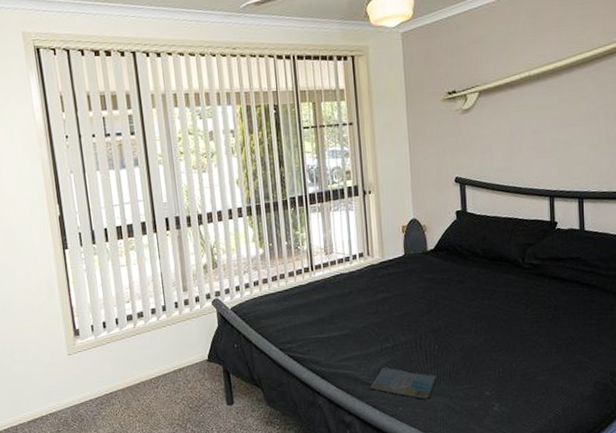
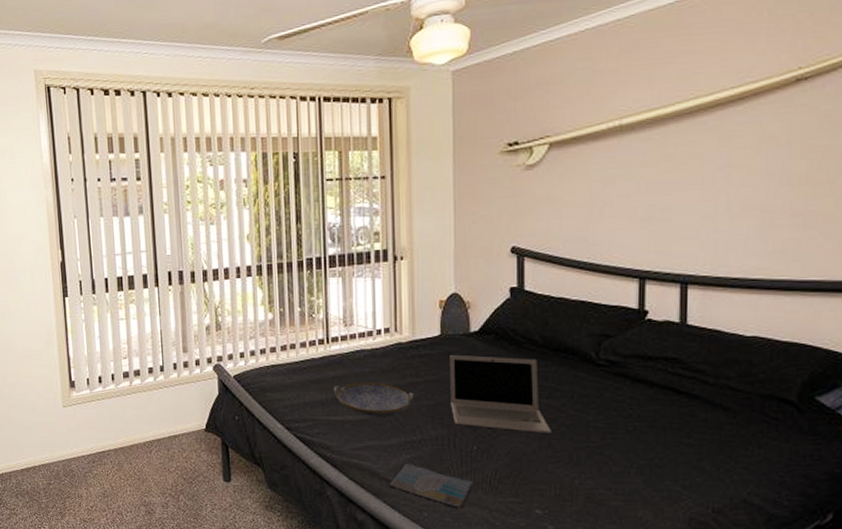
serving tray: none [319,300,387,330] -> present [334,382,415,416]
laptop: none [413,268,493,330] -> present [450,354,551,435]

